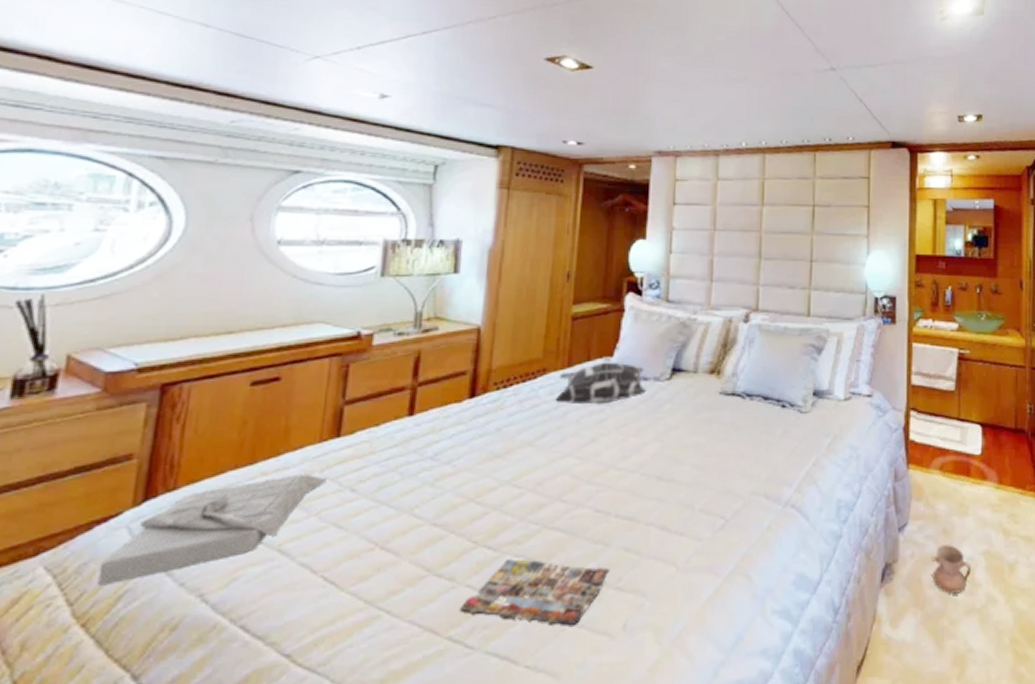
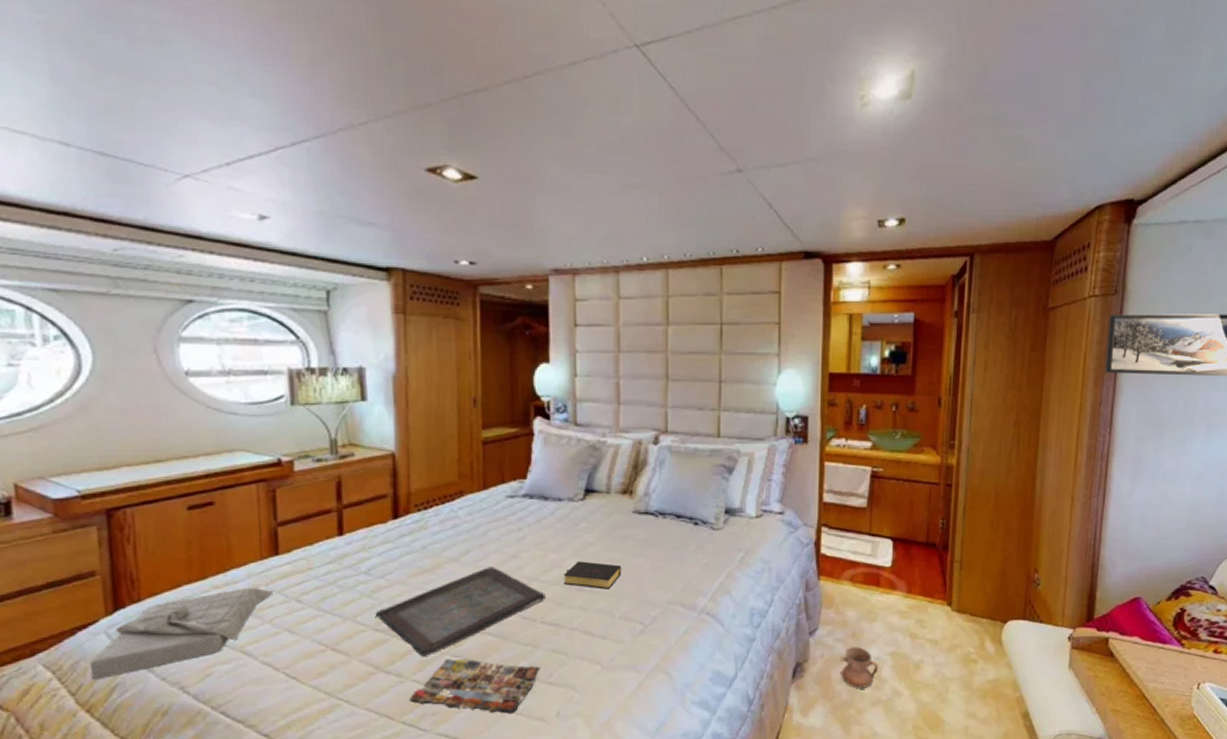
serving tray: none [435,452,622,556] -> present [375,567,546,656]
decorative pillow: present [555,362,647,405] -> none [475,484,562,524]
bible: none [643,446,705,478] -> present [564,561,622,589]

